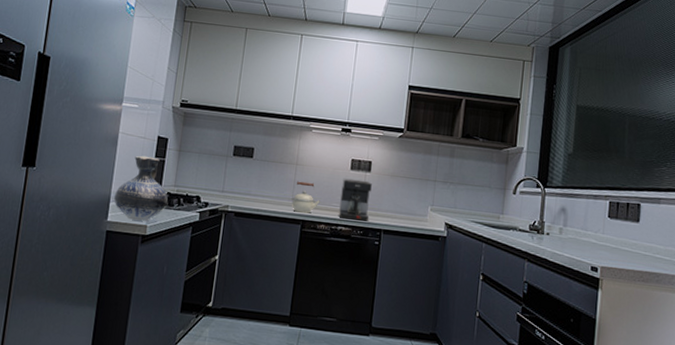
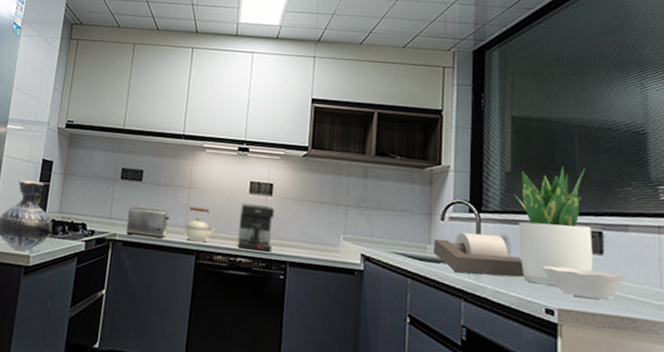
toaster: none [237,181,278,210] -> present [125,206,170,239]
paper towel holder: none [505,204,577,242] -> present [433,232,524,278]
planter: none [573,148,632,248] -> present [513,165,593,286]
bowl: none [590,232,656,258] -> present [540,266,627,299]

